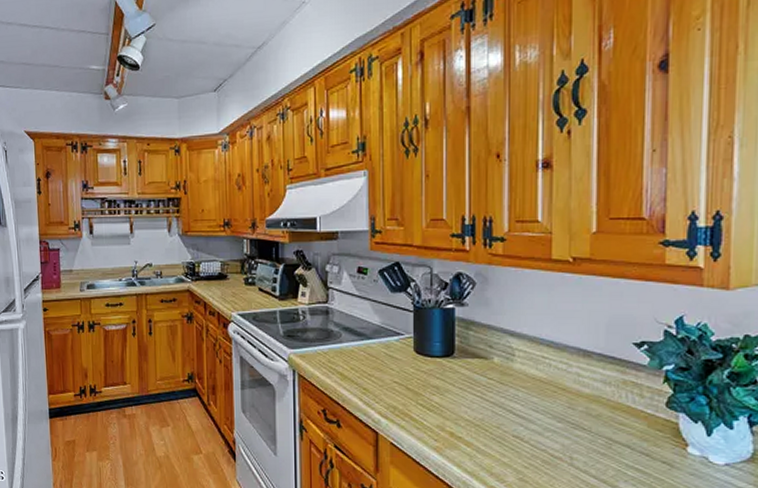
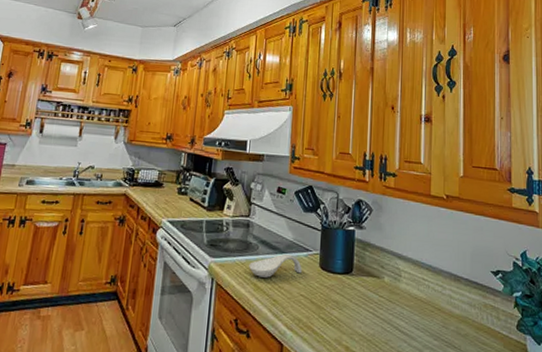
spoon rest: none [333,339,394,366] -> present [249,253,302,278]

